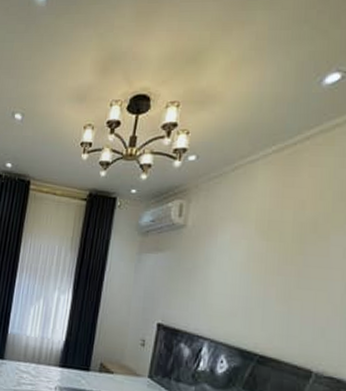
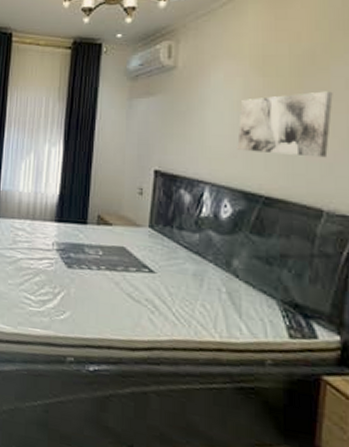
wall art: none [237,258,331,322] -> present [237,91,333,158]

